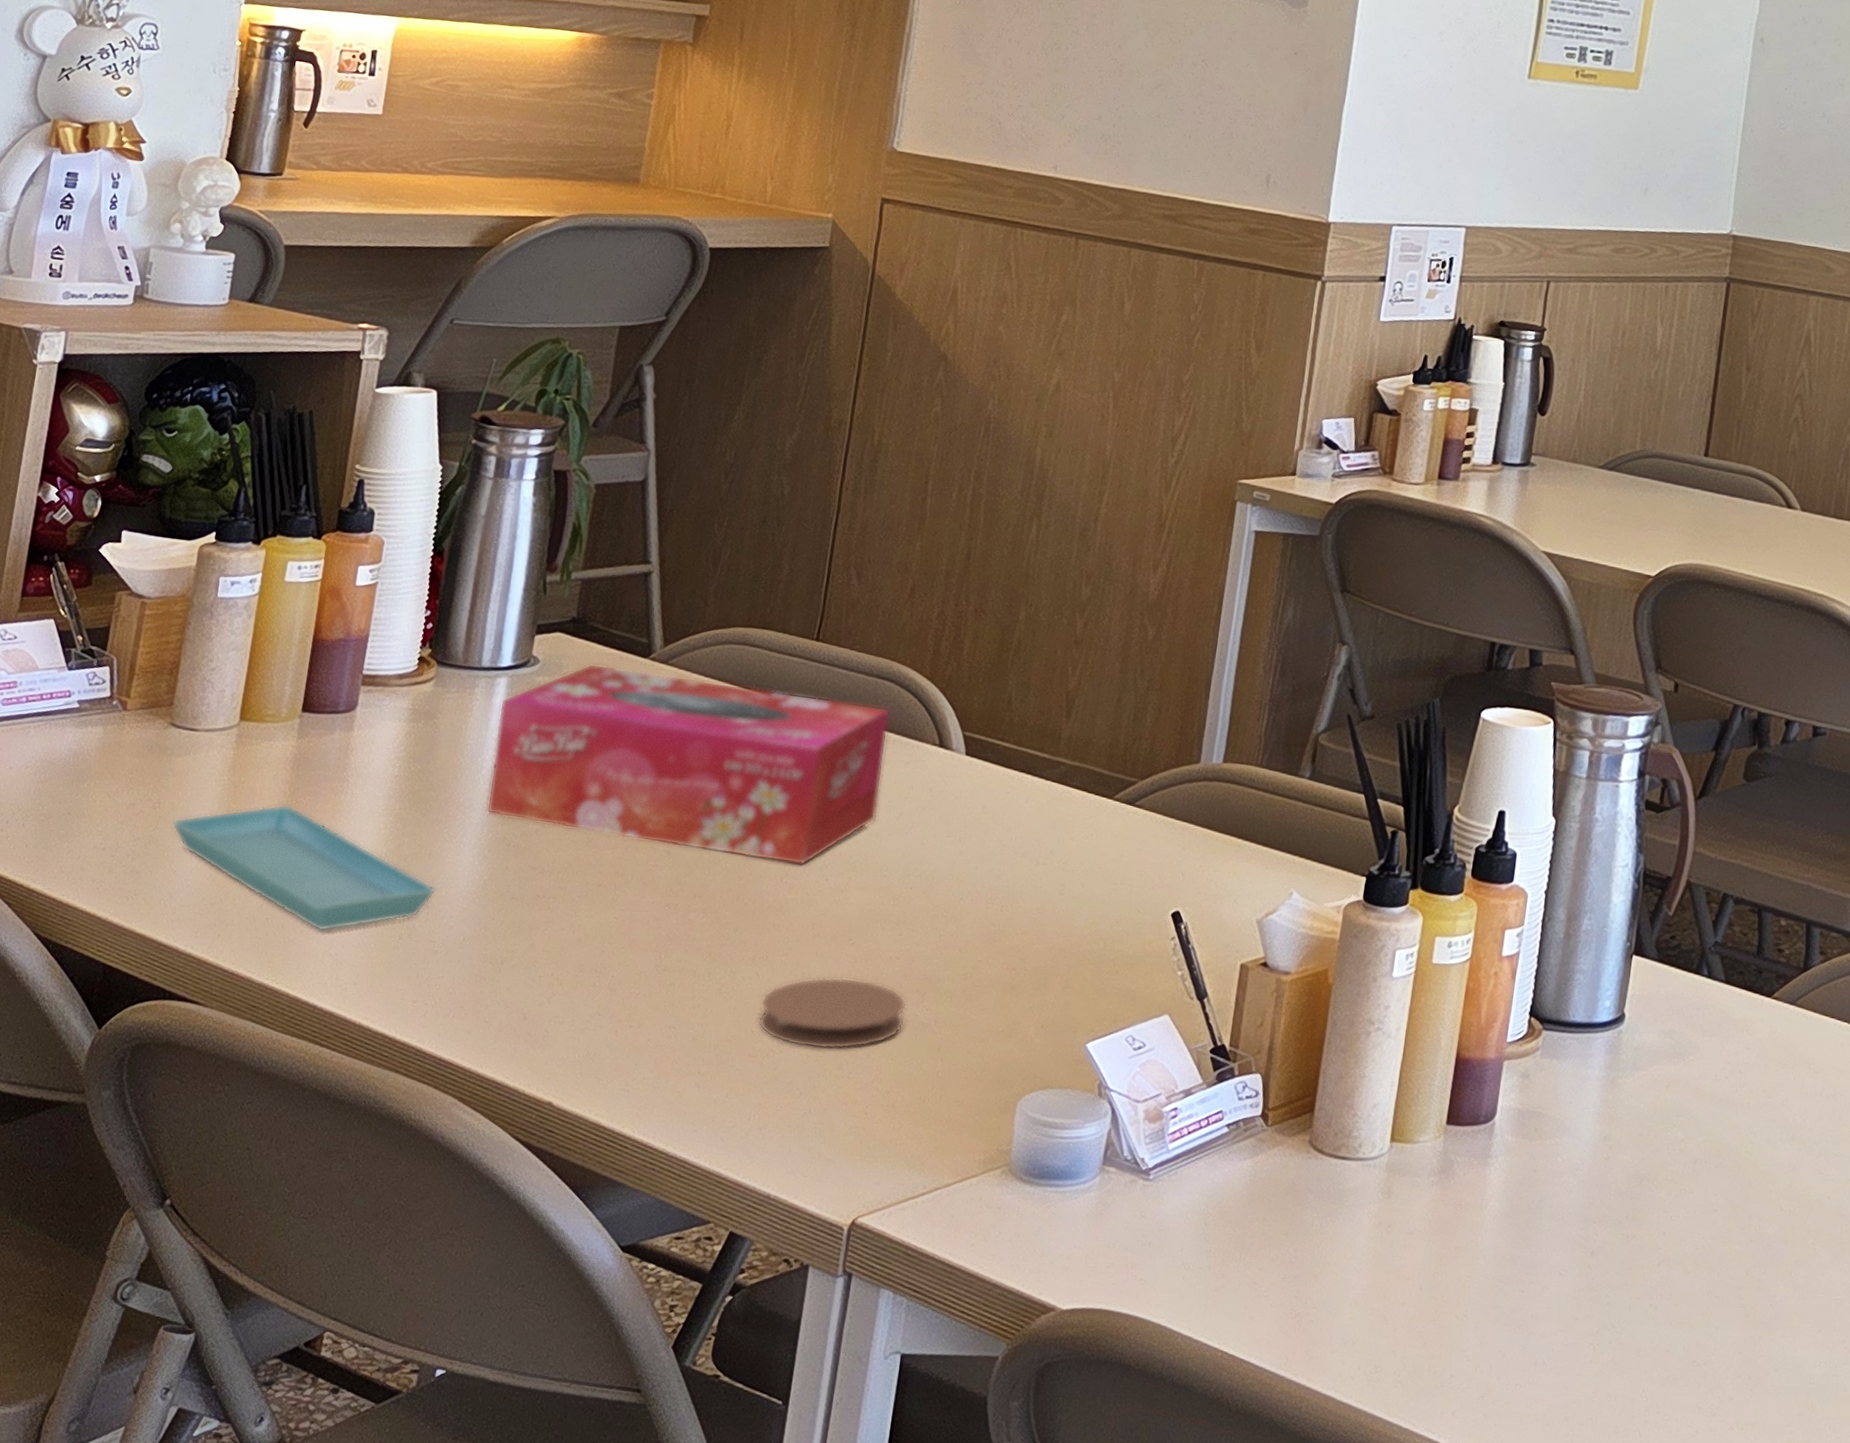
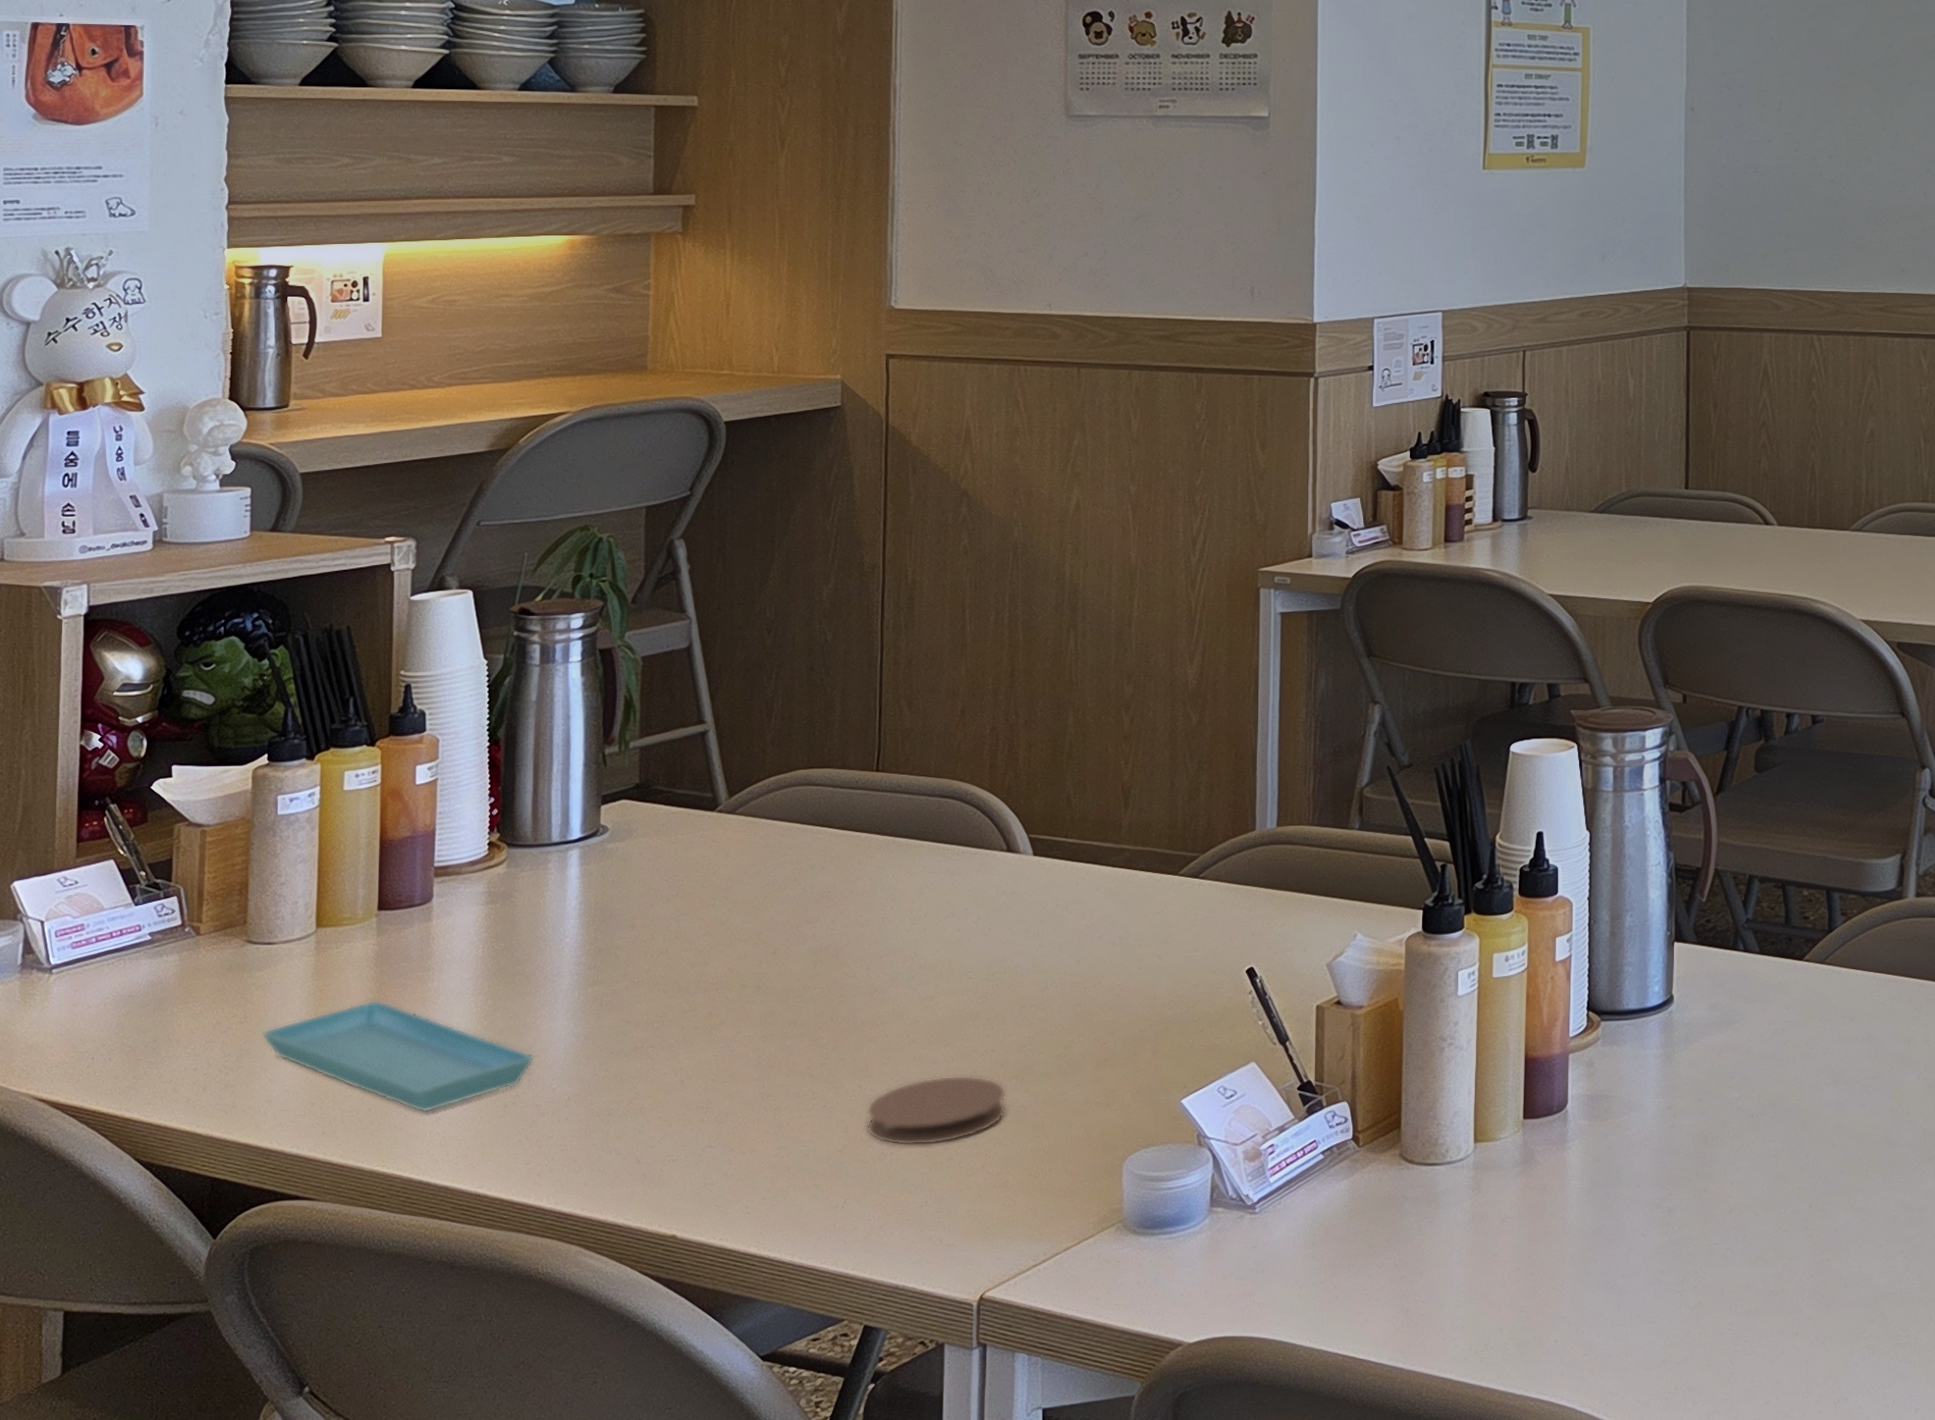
tissue box: present [486,663,891,866] -> none [574,823,957,981]

